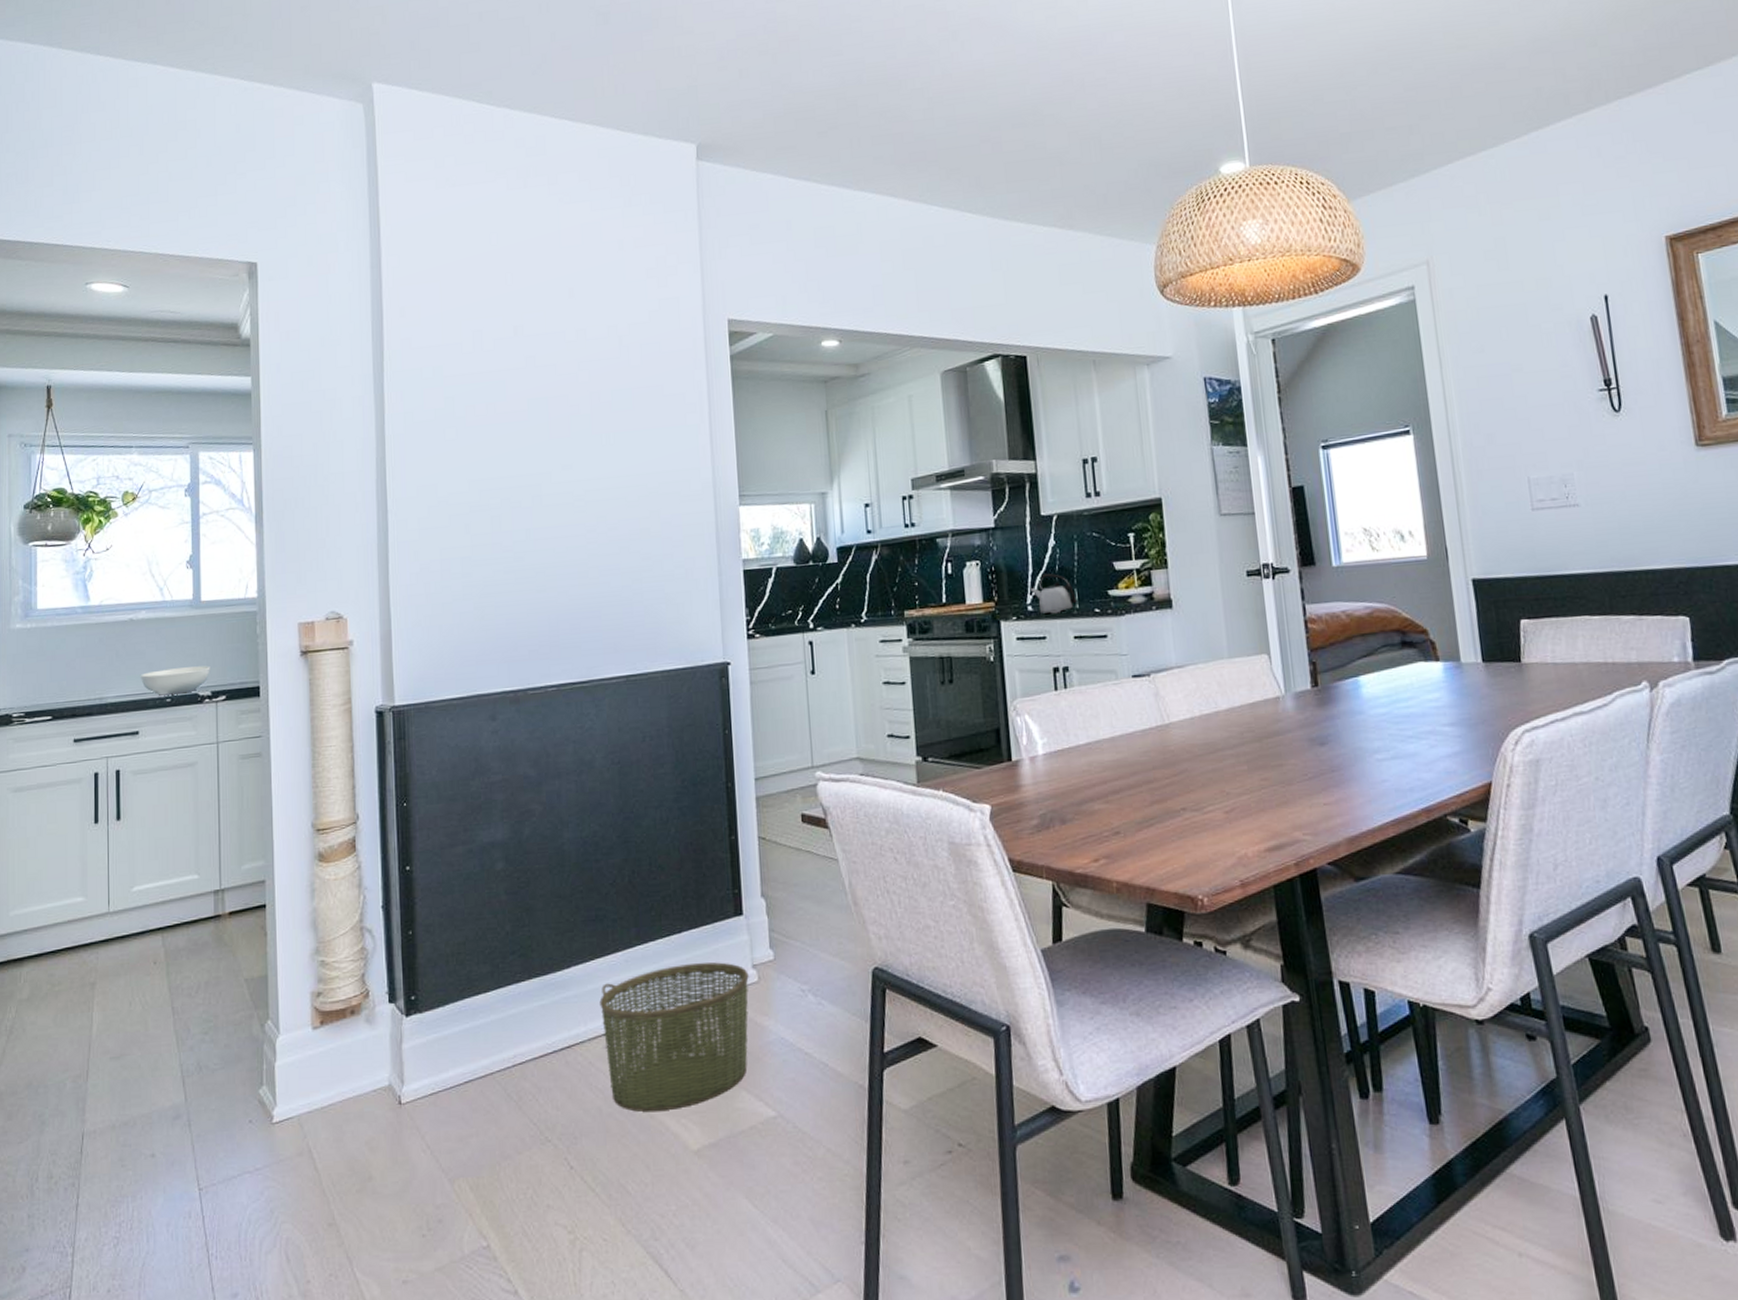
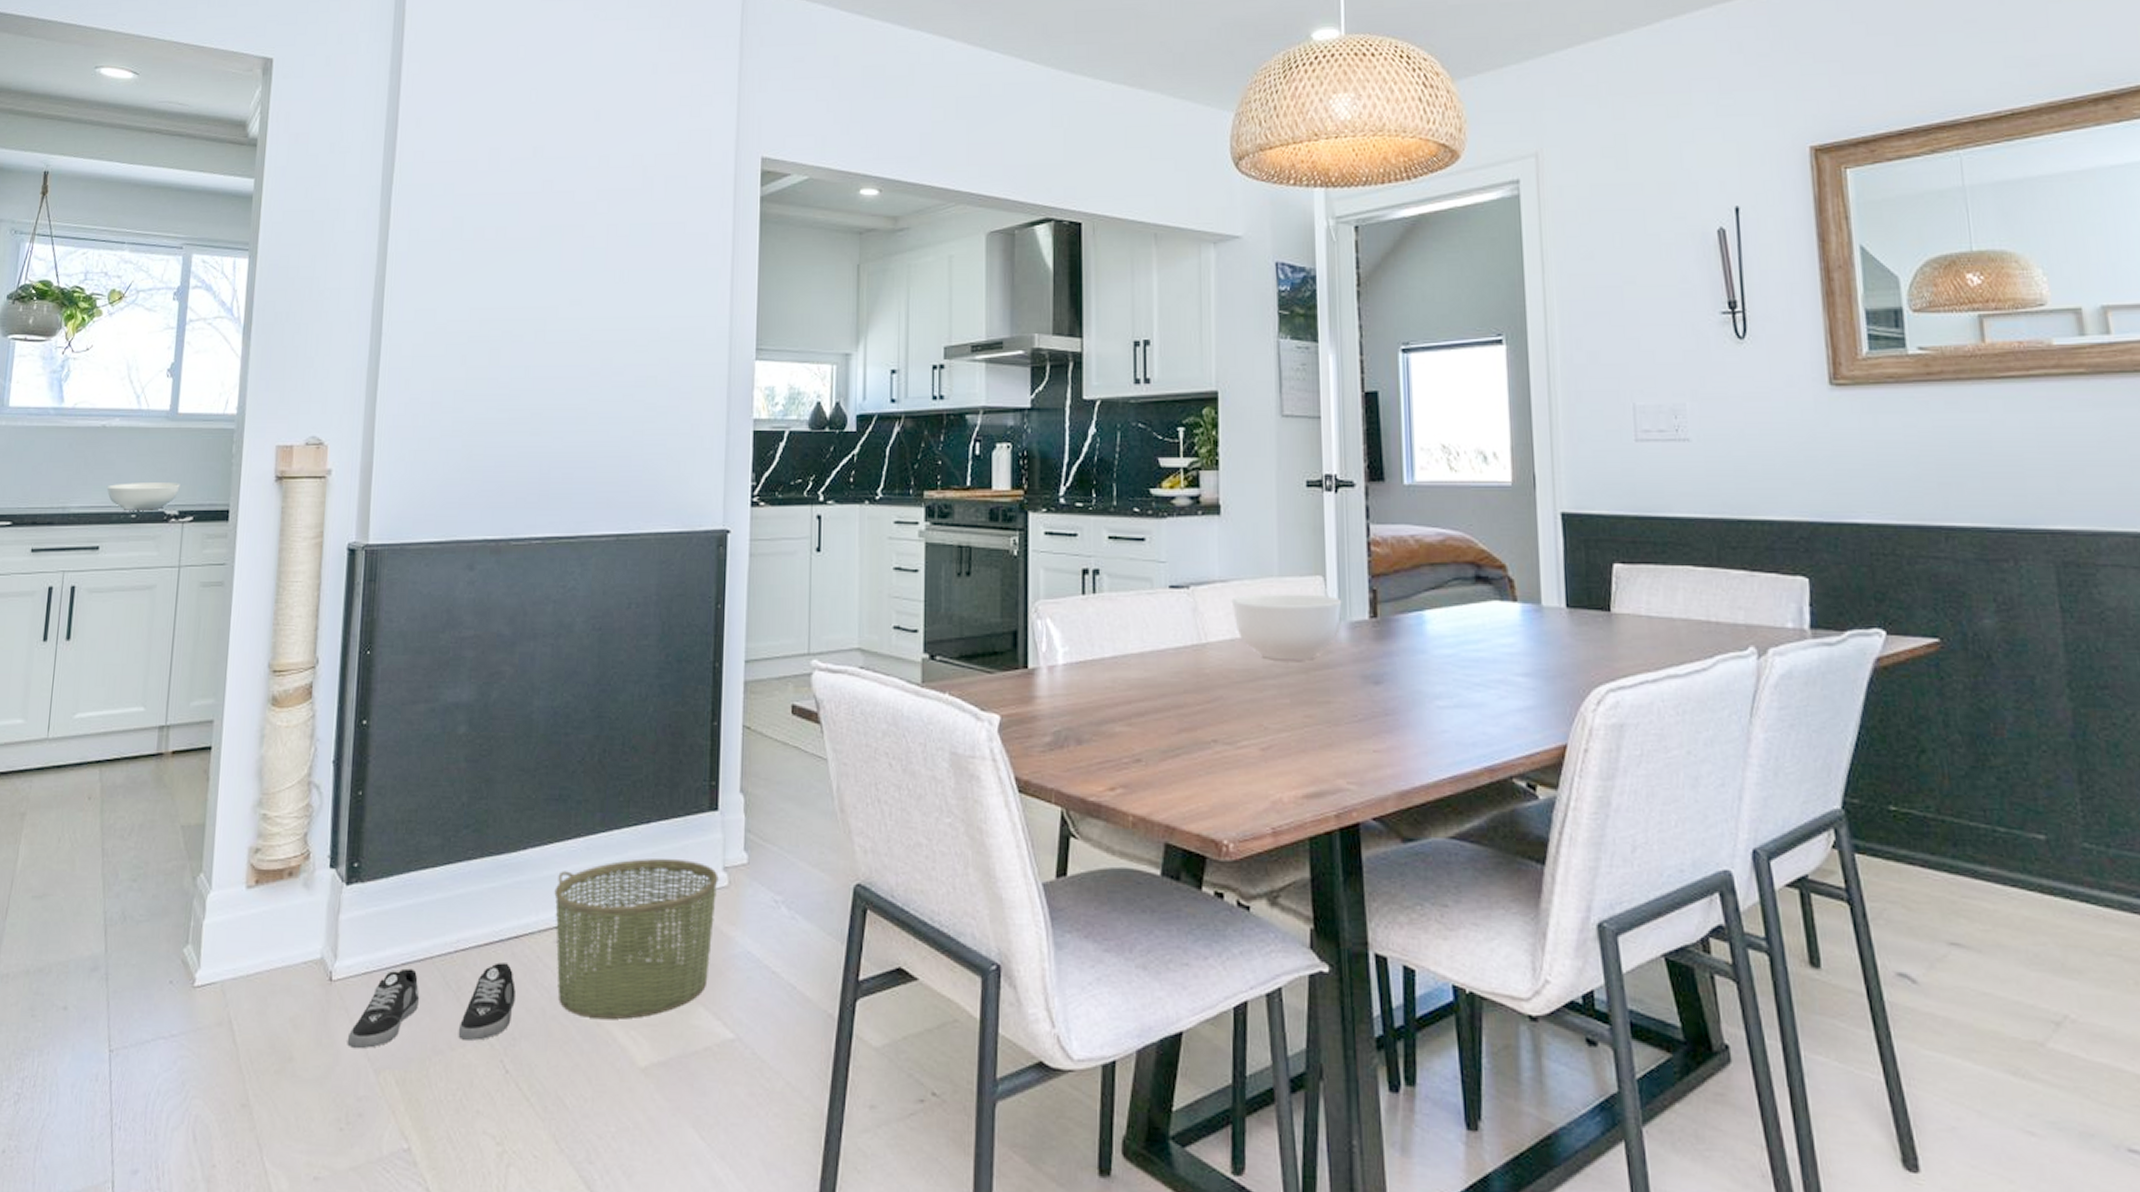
shoe: none [421,1071,573,1163] -> present [347,962,516,1049]
kettle: present [1030,573,1077,614] -> none [1064,463,1115,509]
bowl: none [1188,671,1287,733] -> present [1231,593,1342,661]

